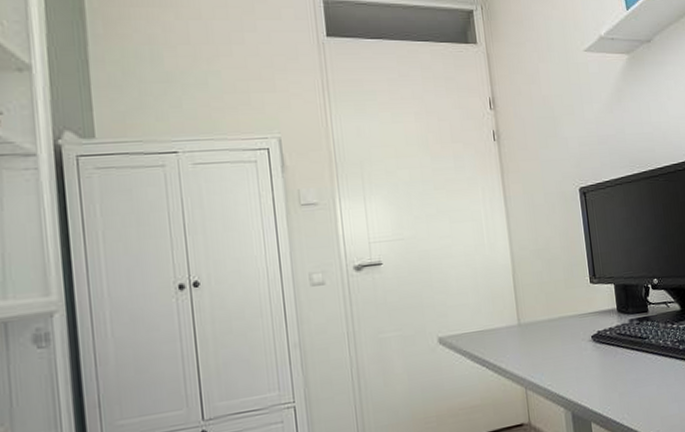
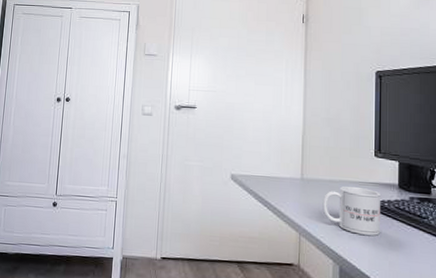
mug: none [544,320,606,372] -> present [322,186,380,236]

